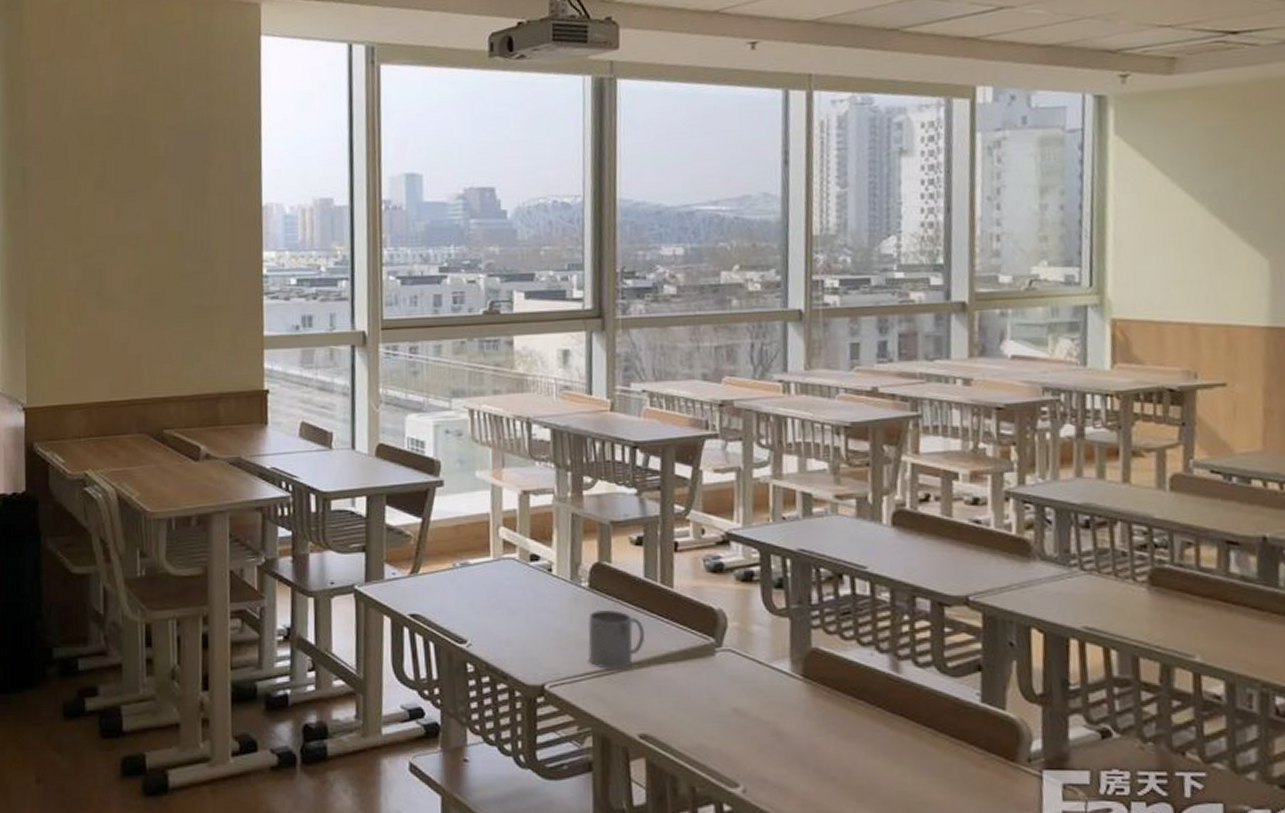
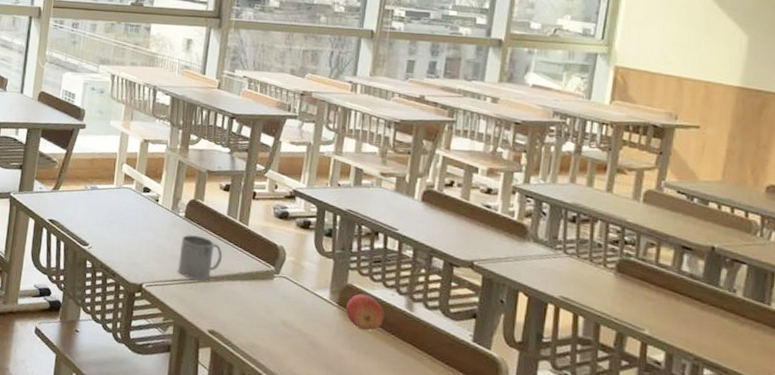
apple: none [813,659,865,707] -> present [345,293,385,331]

